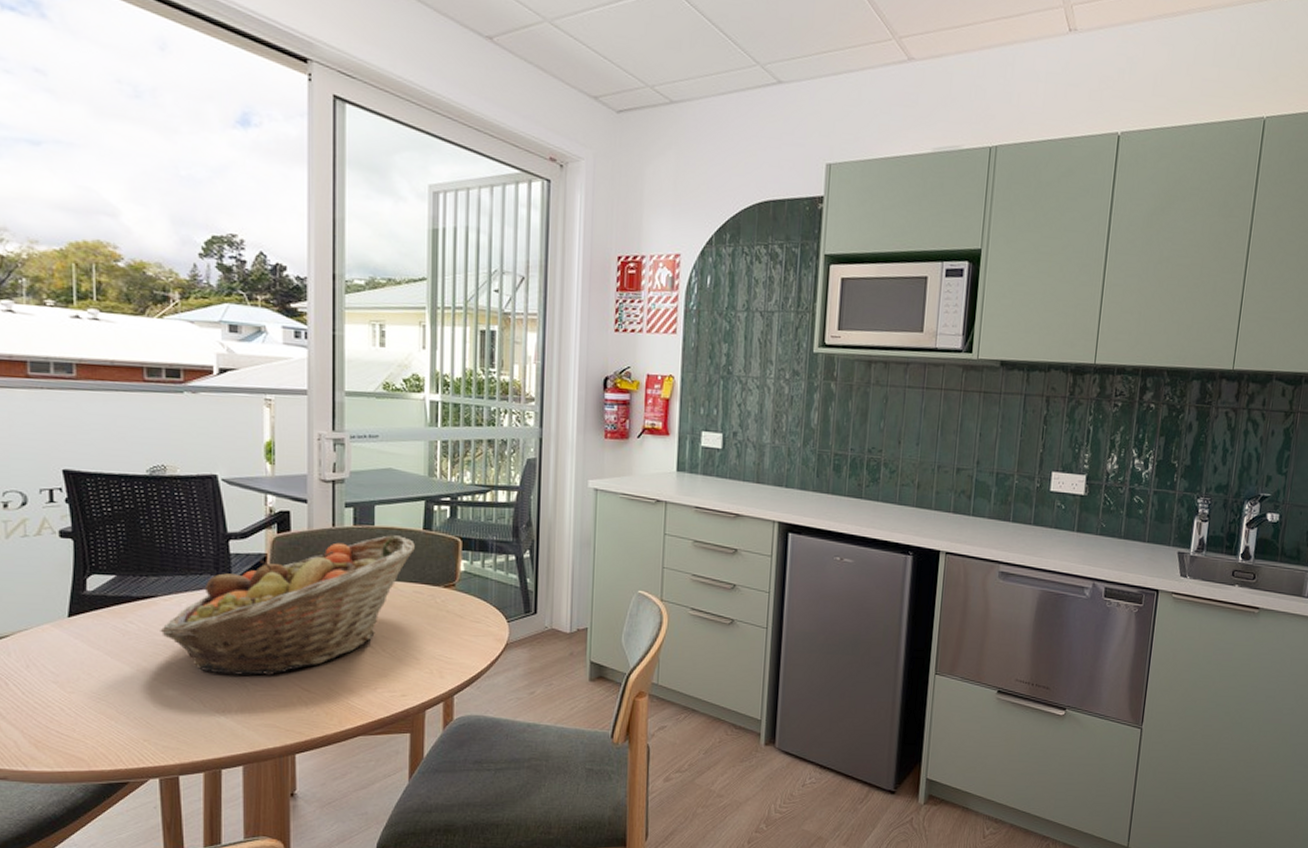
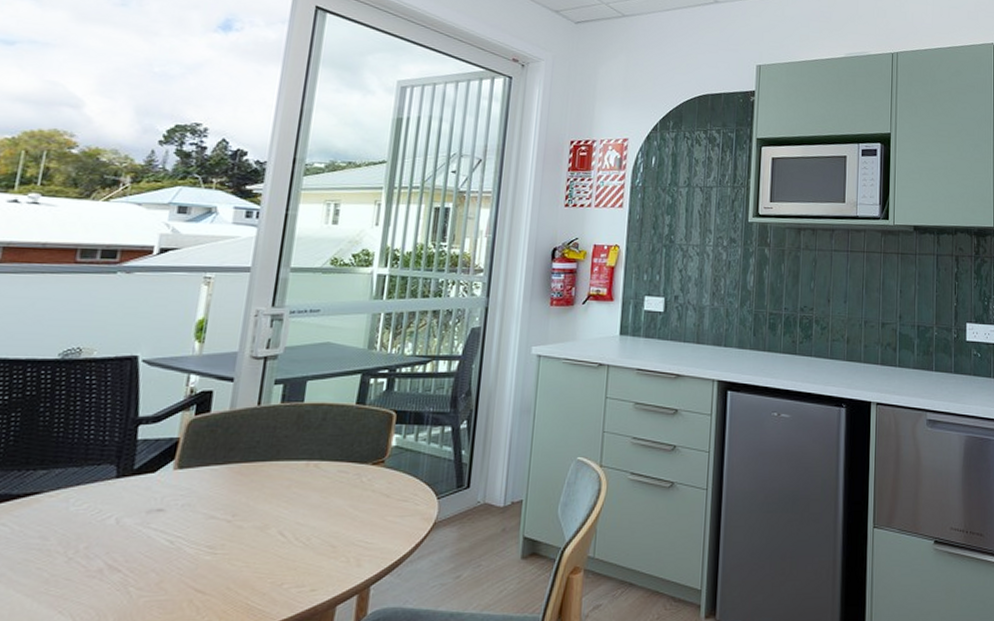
fruit basket: present [160,535,415,676] -> none [37,411,345,580]

